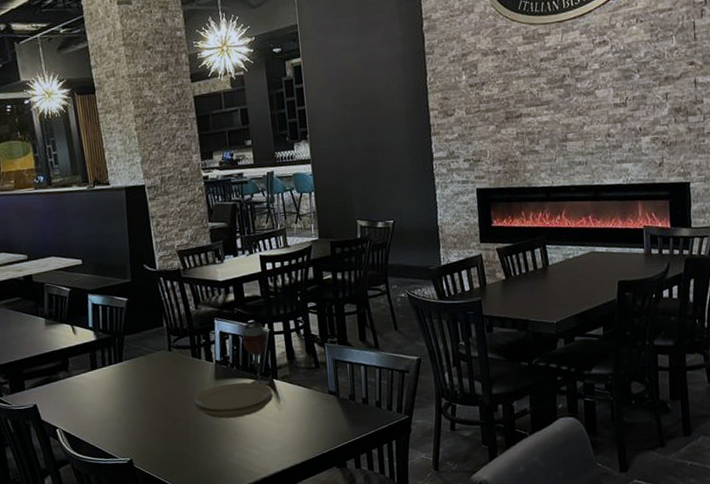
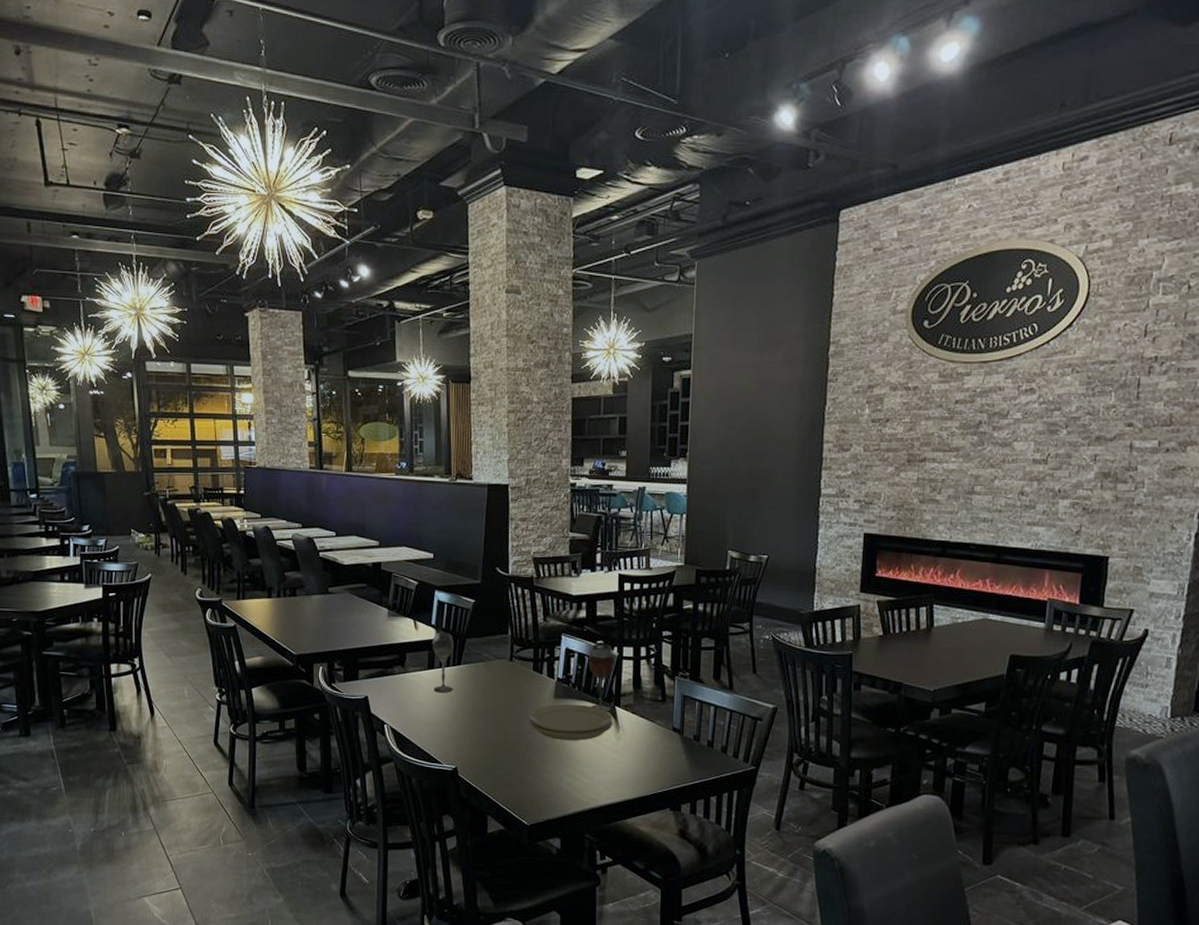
wineglass: none [91,332,118,391] -> present [431,632,454,693]

